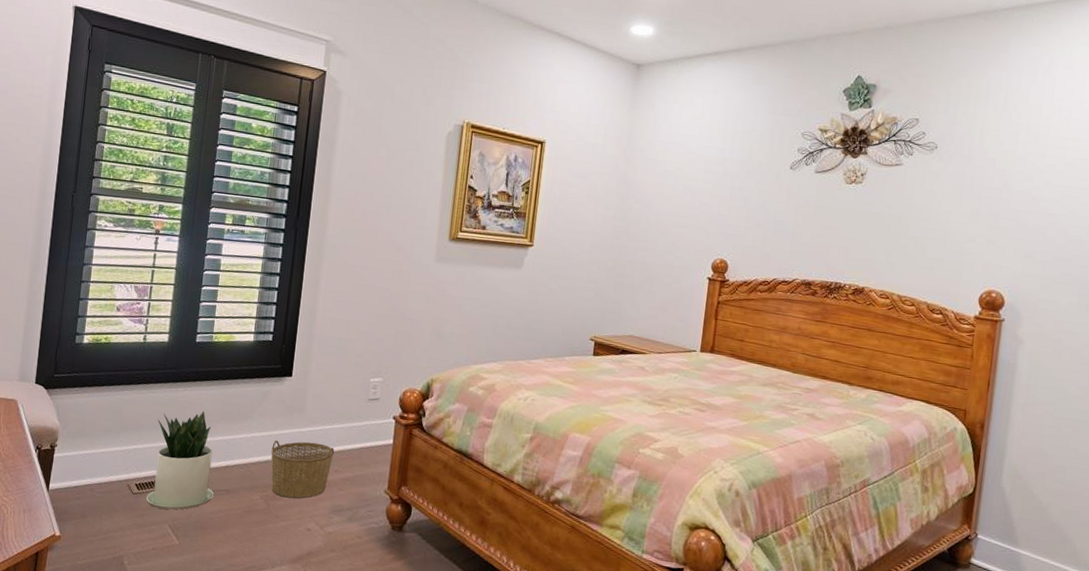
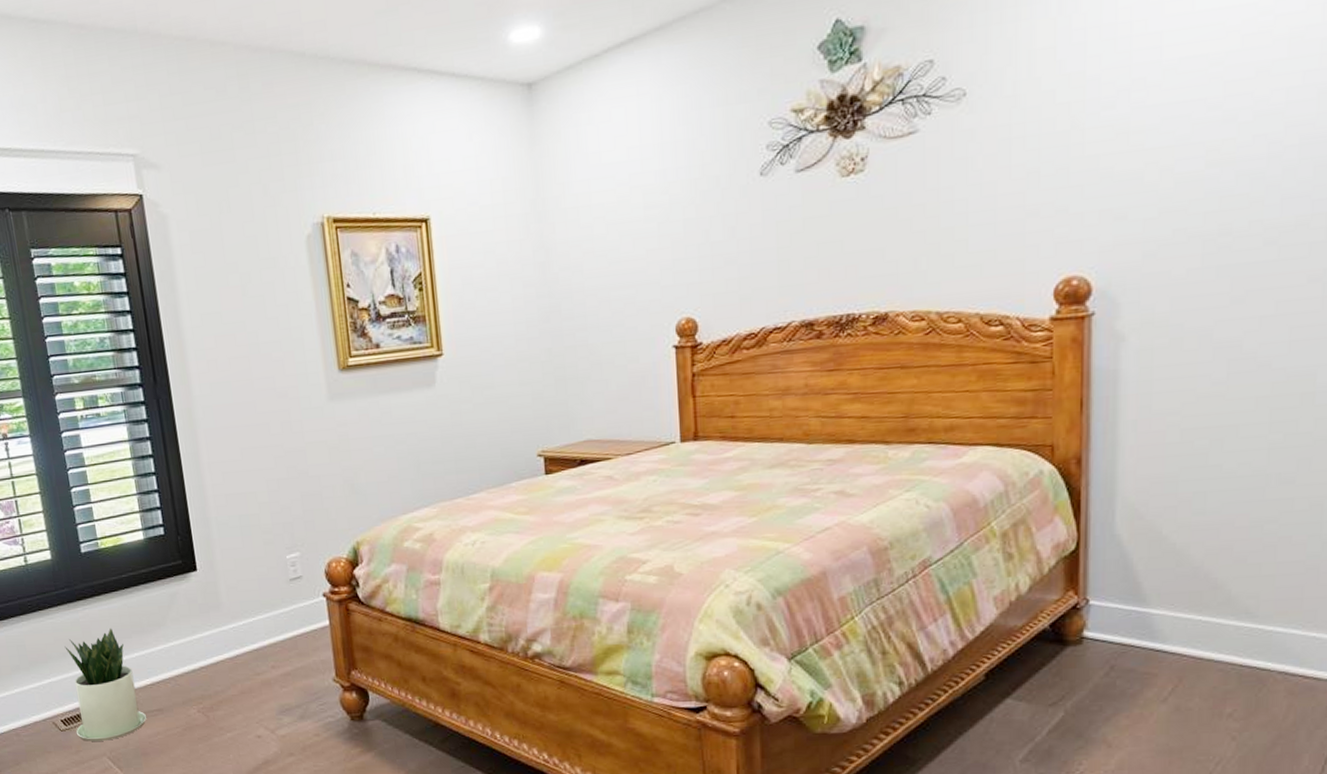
basket: present [271,440,335,499] -> none [195,639,267,706]

